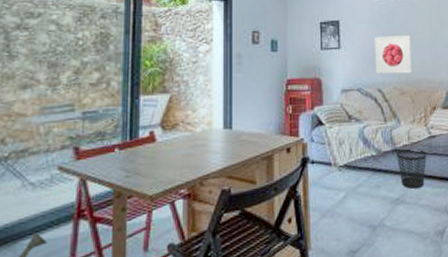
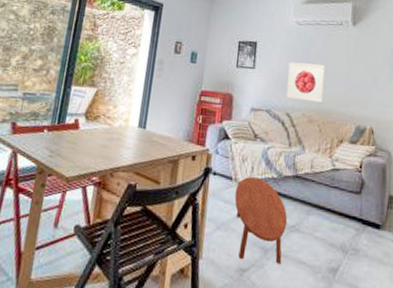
coffee table: none [336,158,392,242] -> present [234,176,288,265]
wastebasket: present [397,148,427,189] -> none [297,176,328,219]

